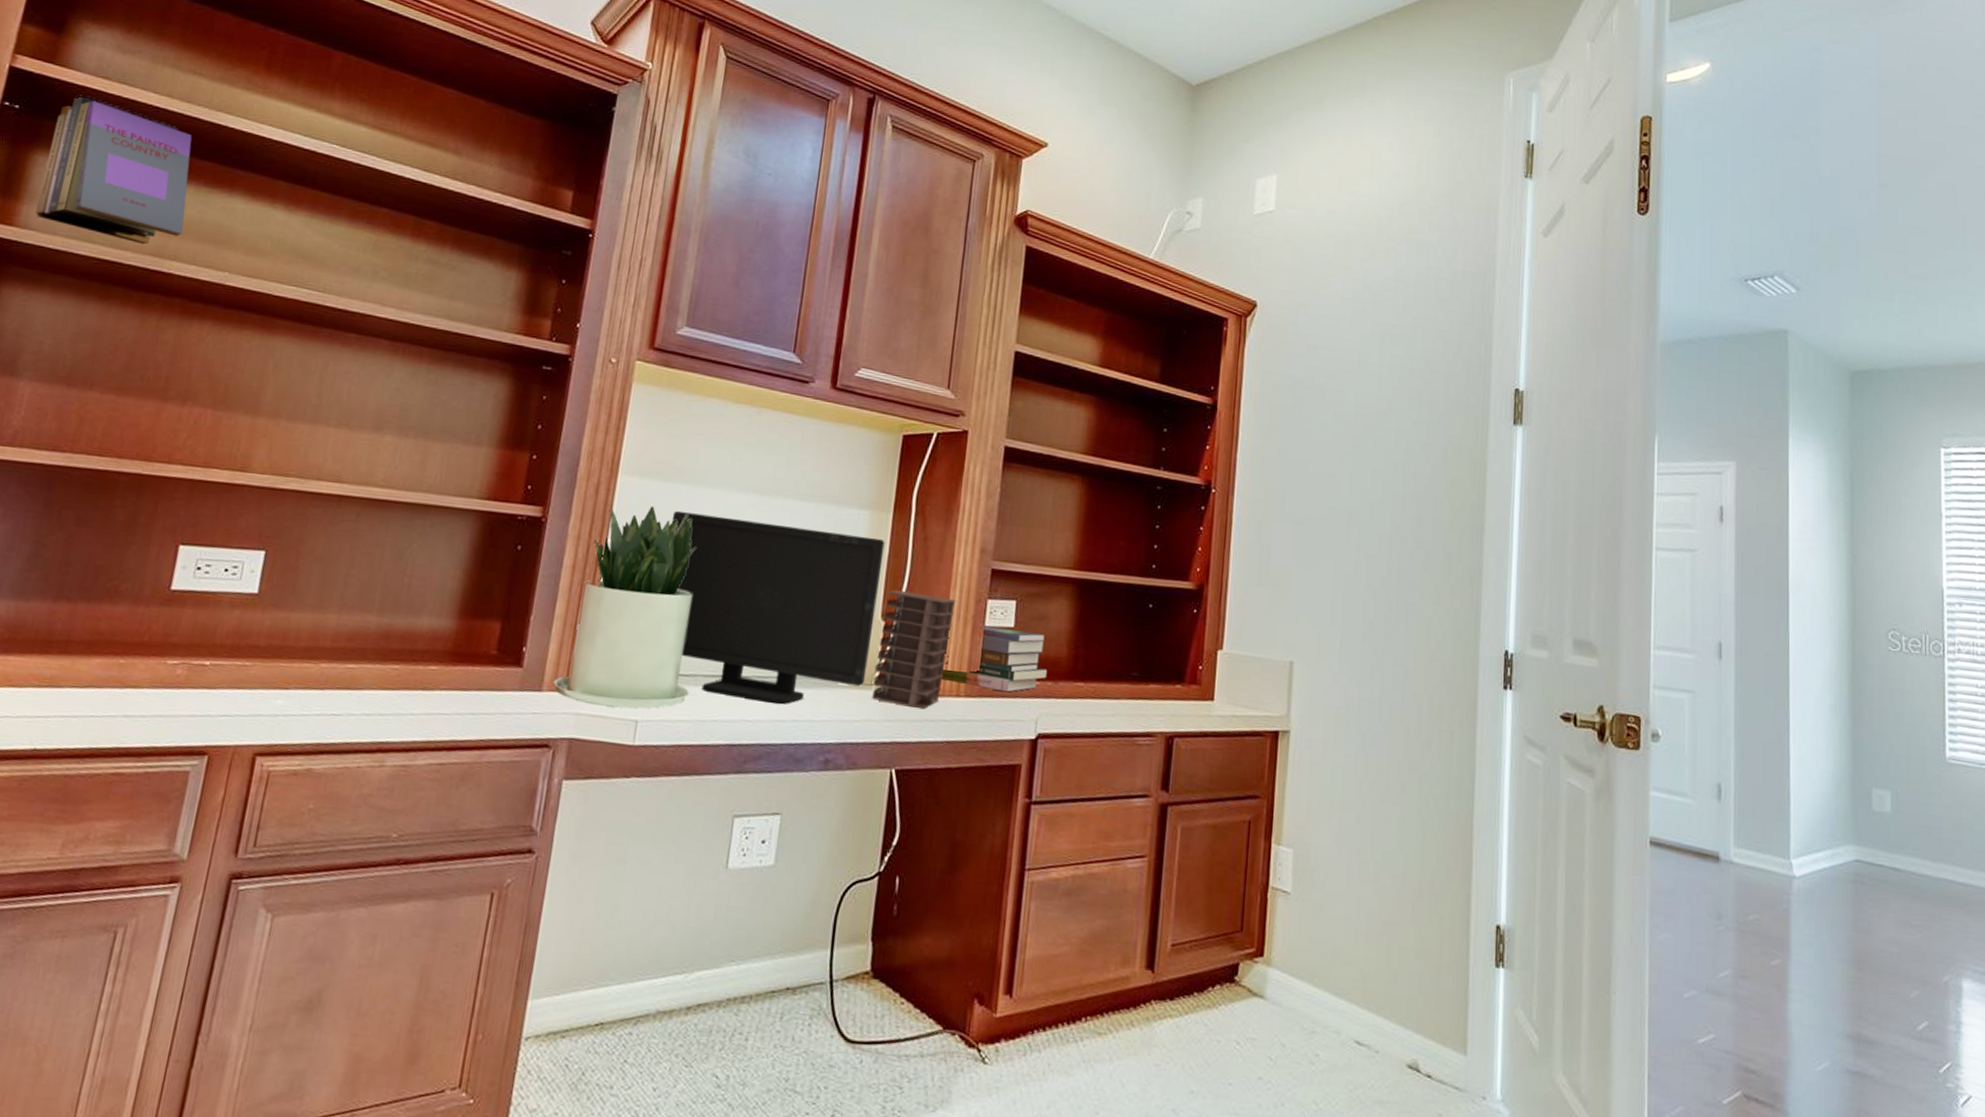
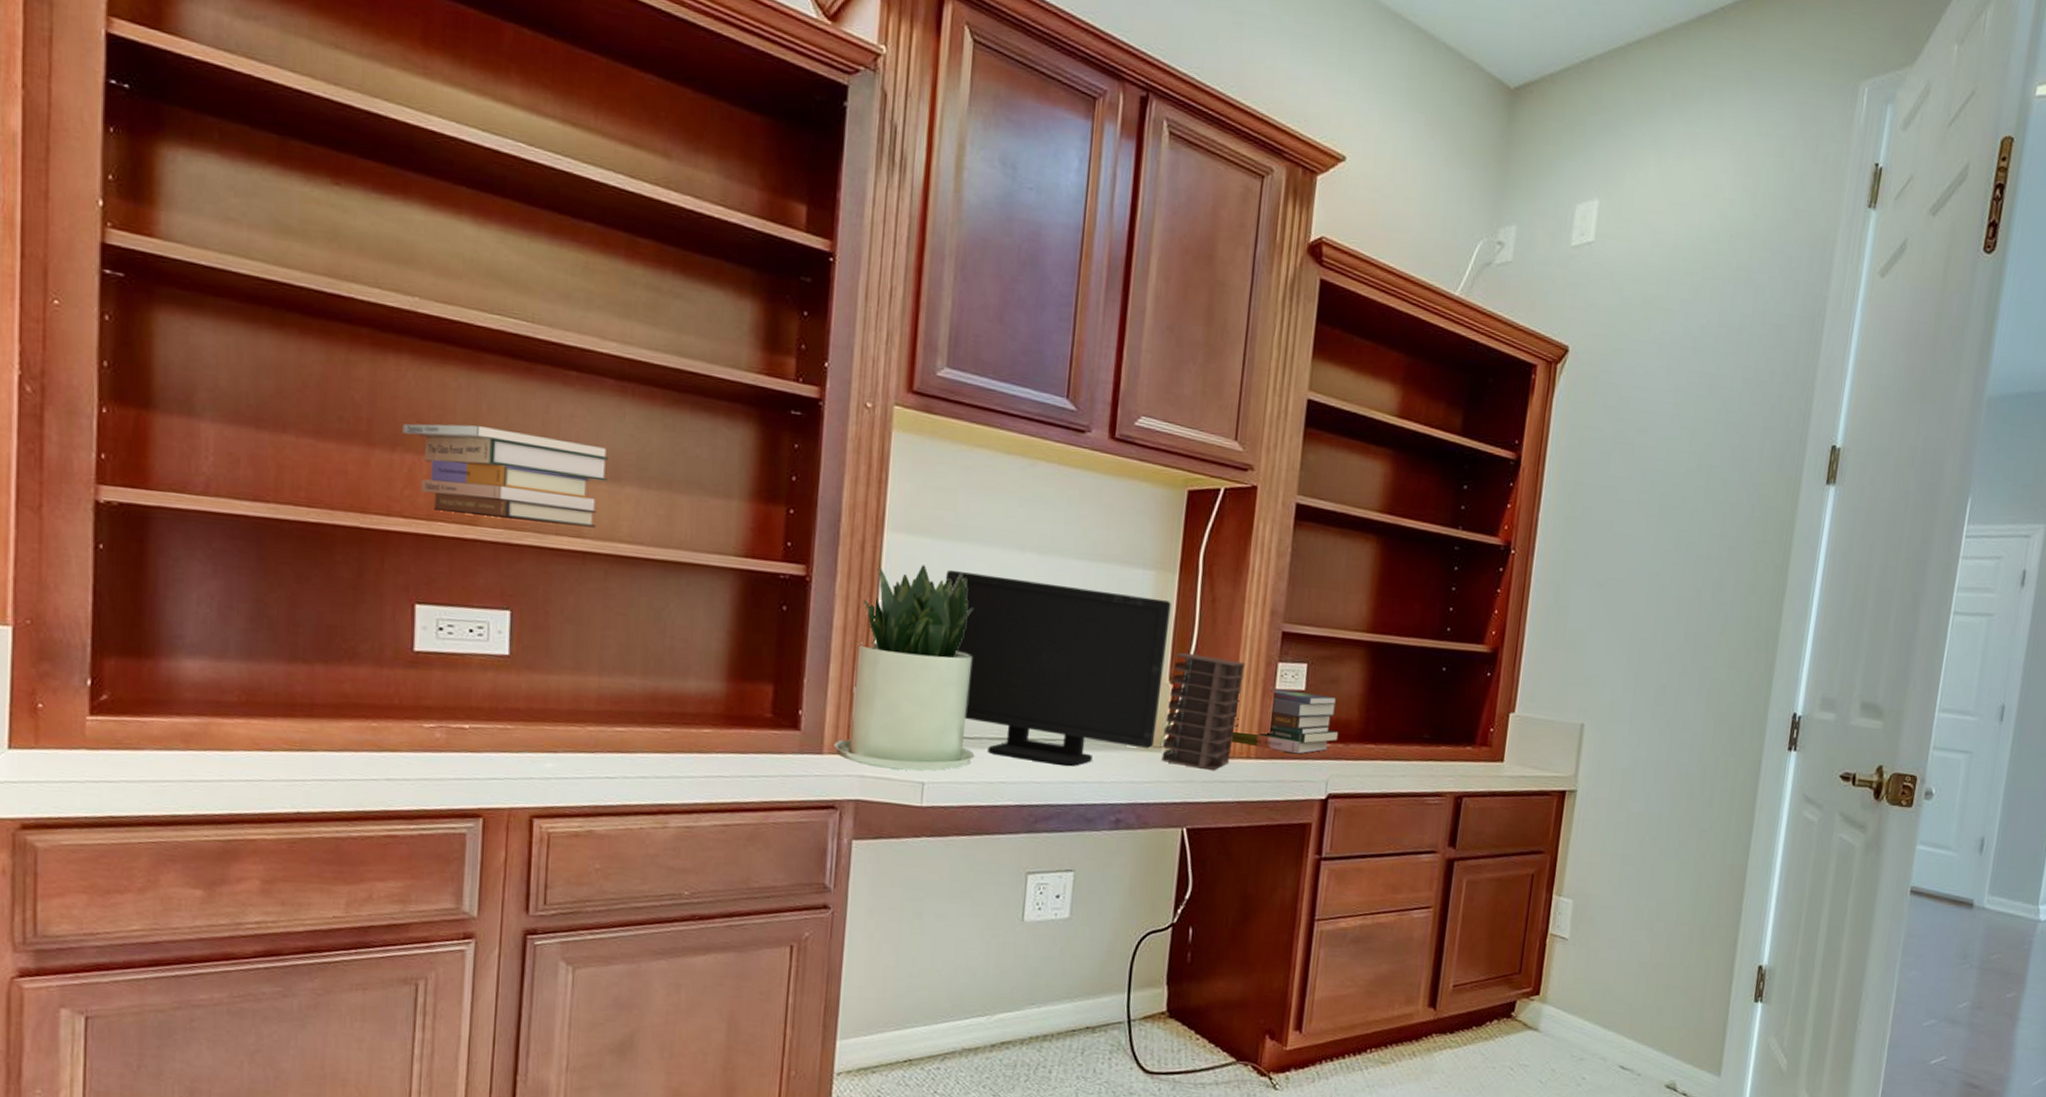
books: present [35,95,193,245] -> none [177,72,357,263]
books: none [195,380,375,473] -> present [403,423,609,528]

